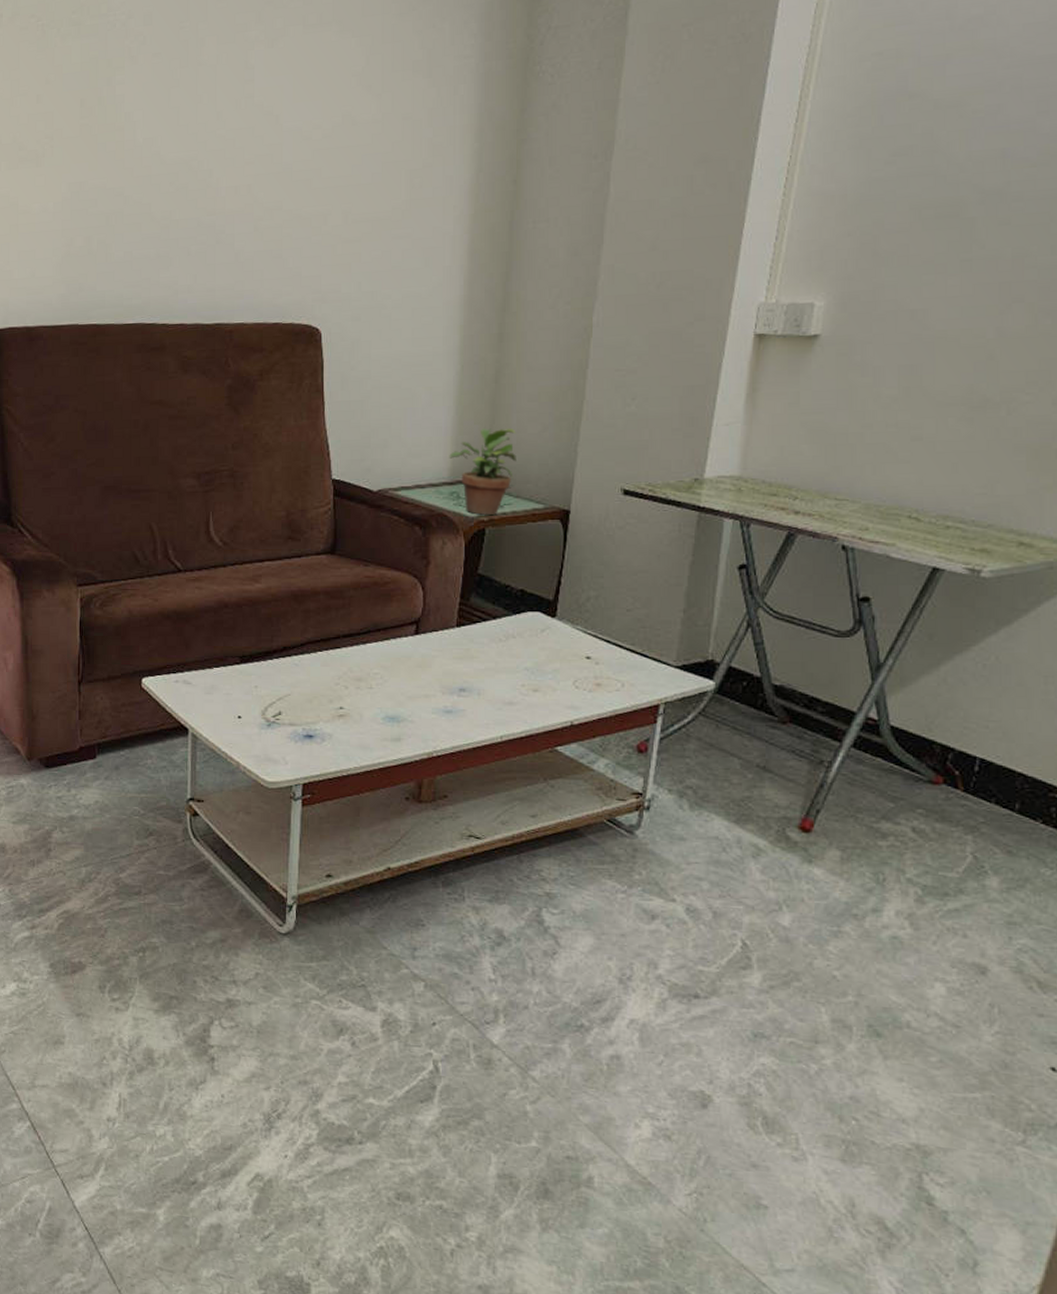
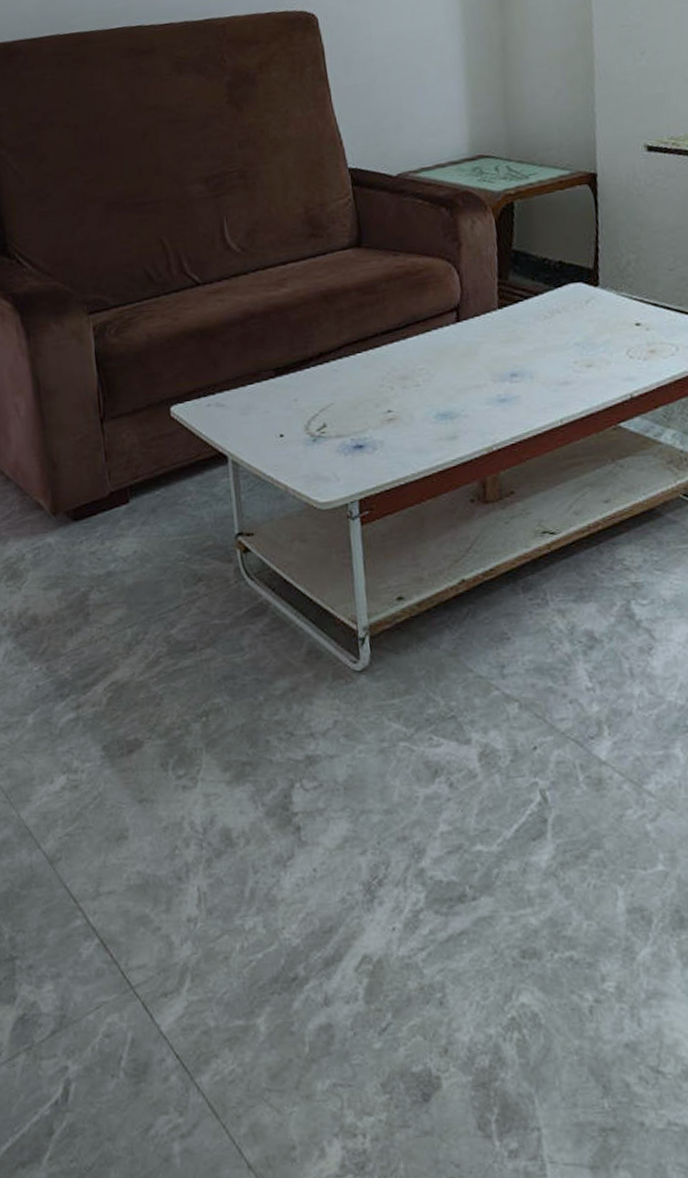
potted plant: present [449,427,516,515] -> none [466,96,535,188]

